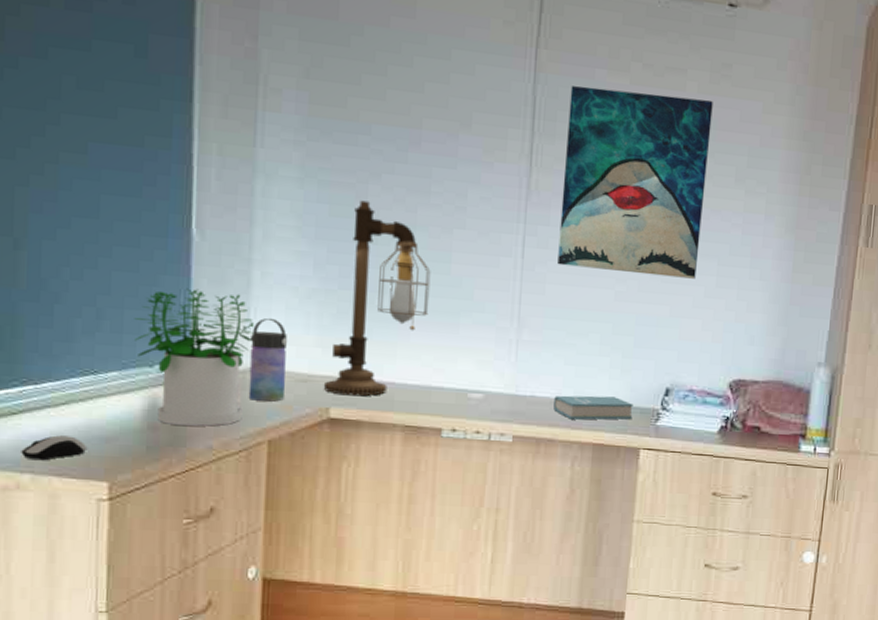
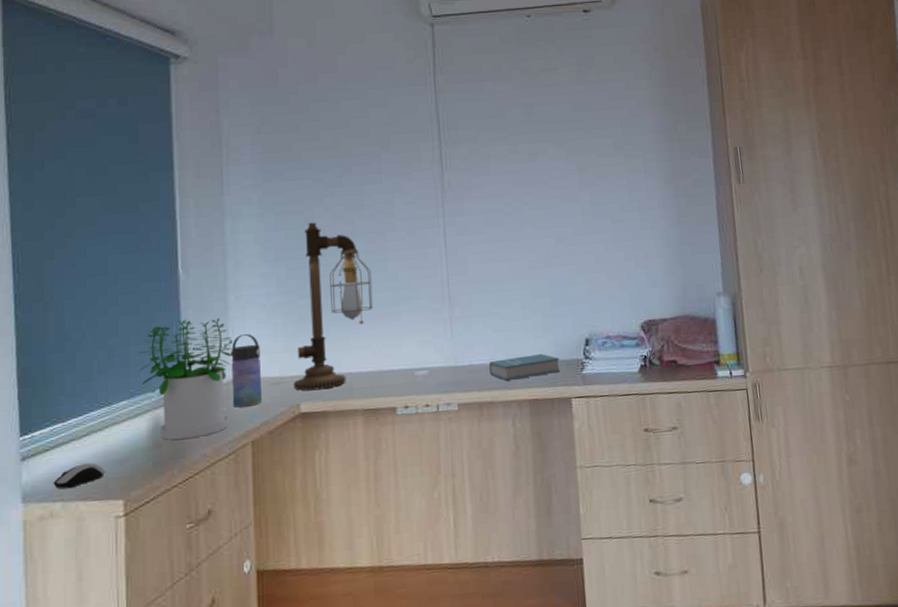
wall art: present [557,86,713,279] -> none [466,89,595,247]

